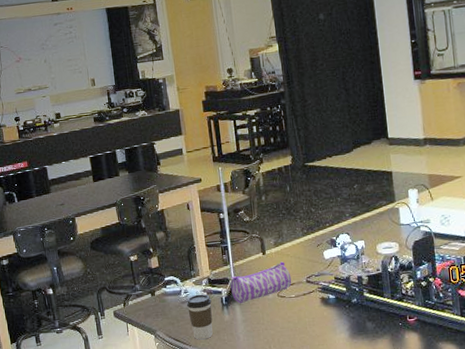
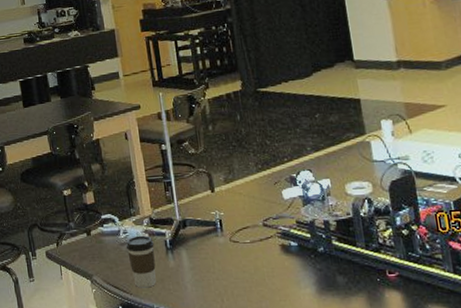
pencil case: present [230,261,292,303] -> none [175,201,246,248]

